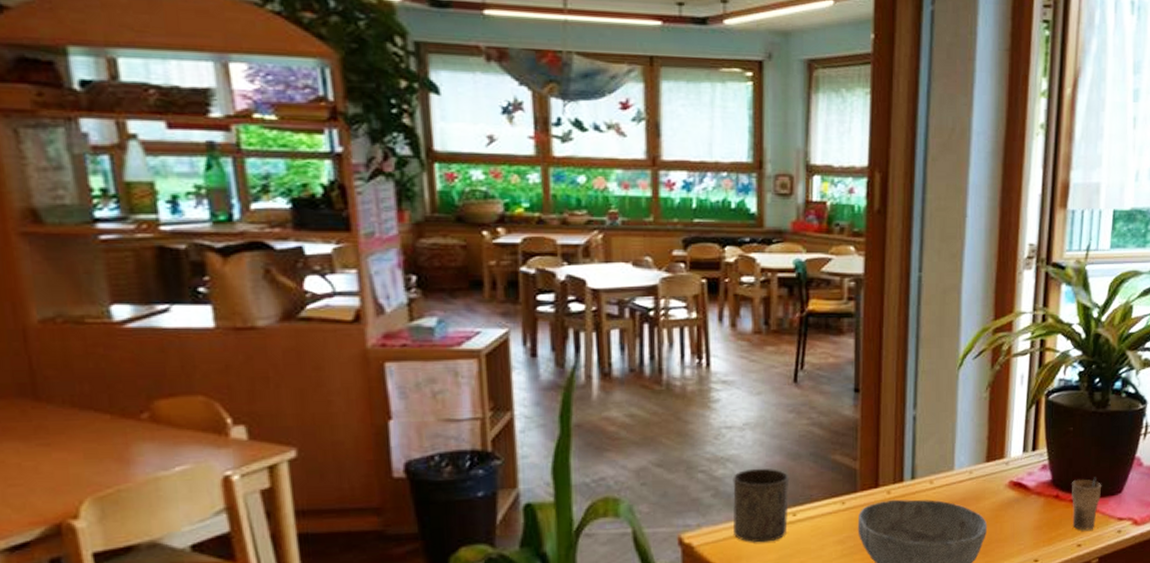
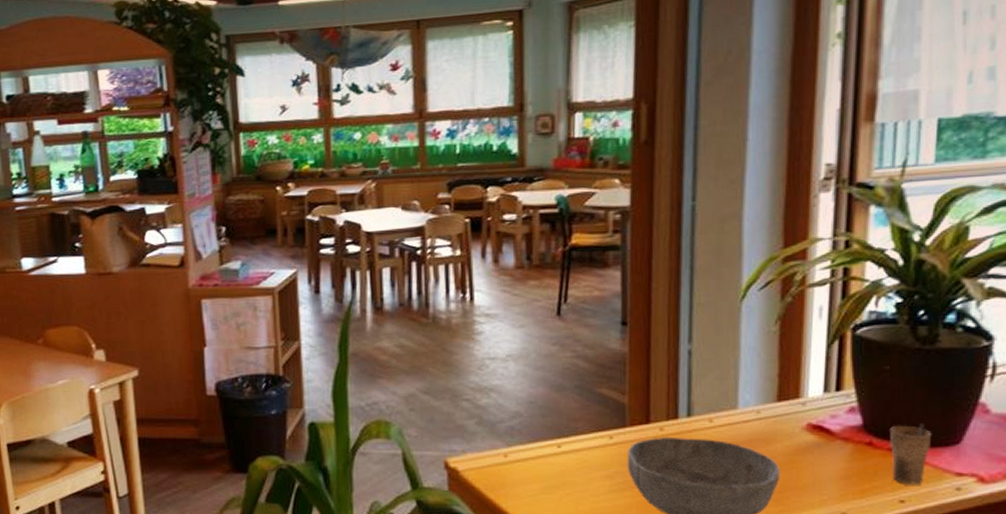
cup: present [733,468,790,543] -> none [496,399,554,472]

